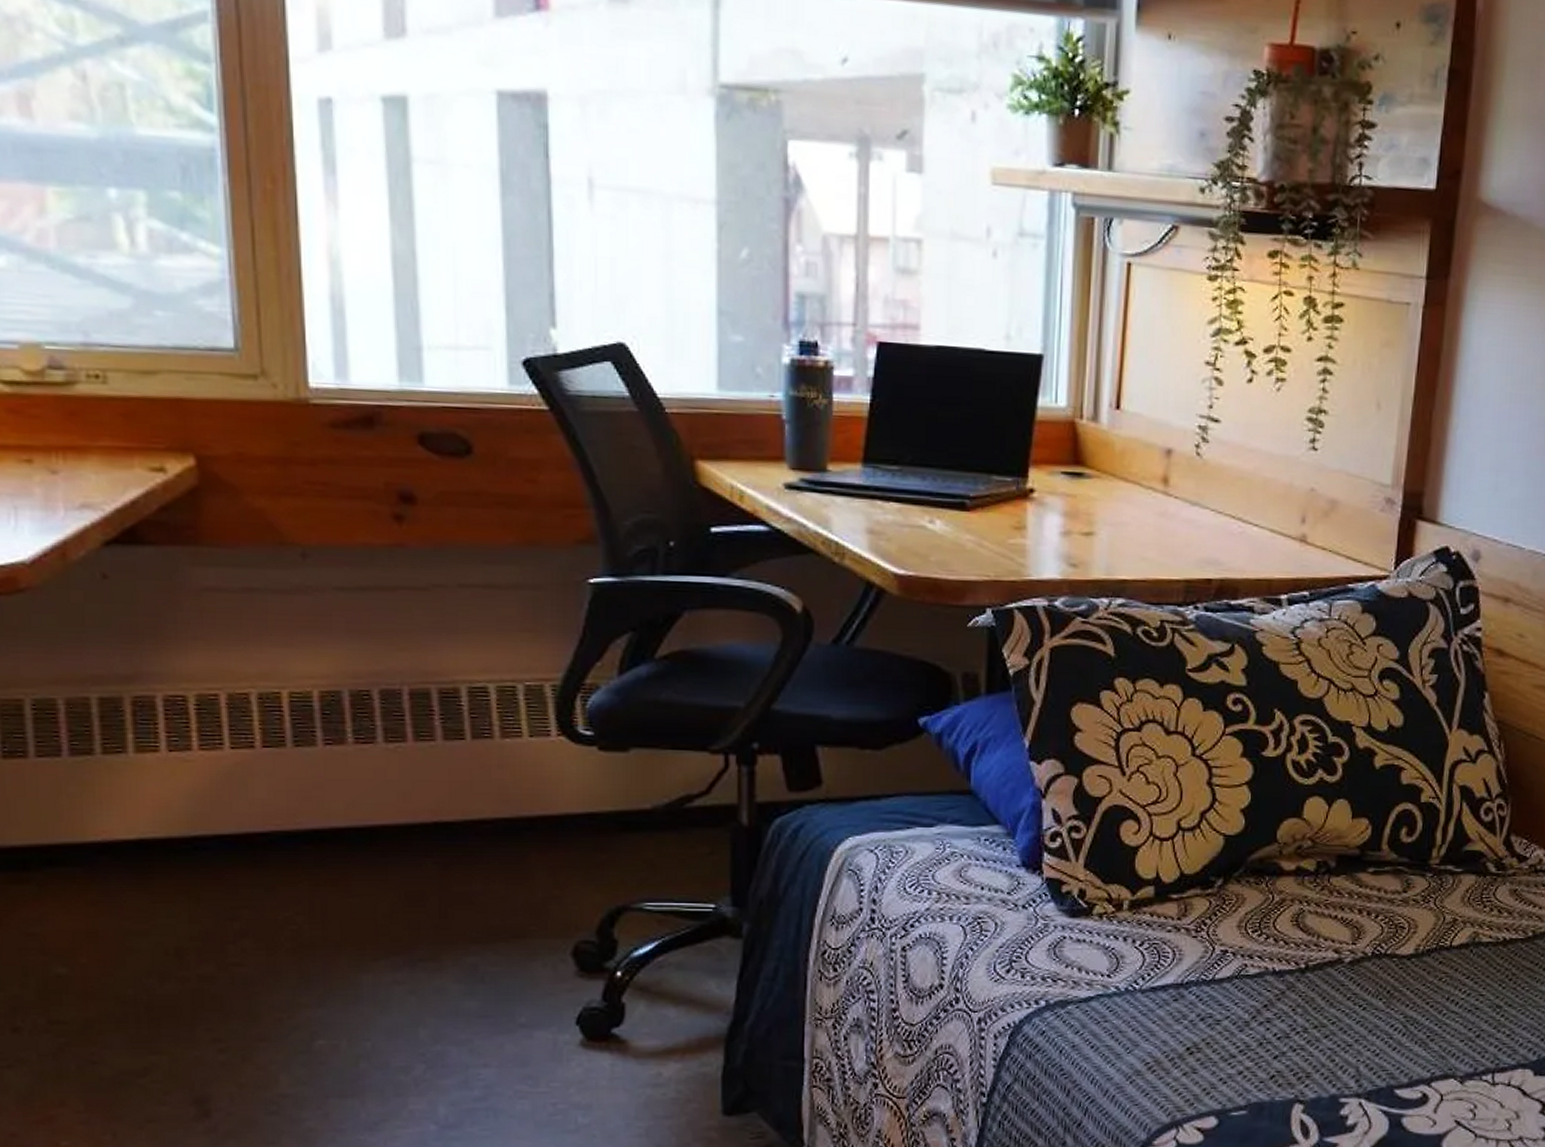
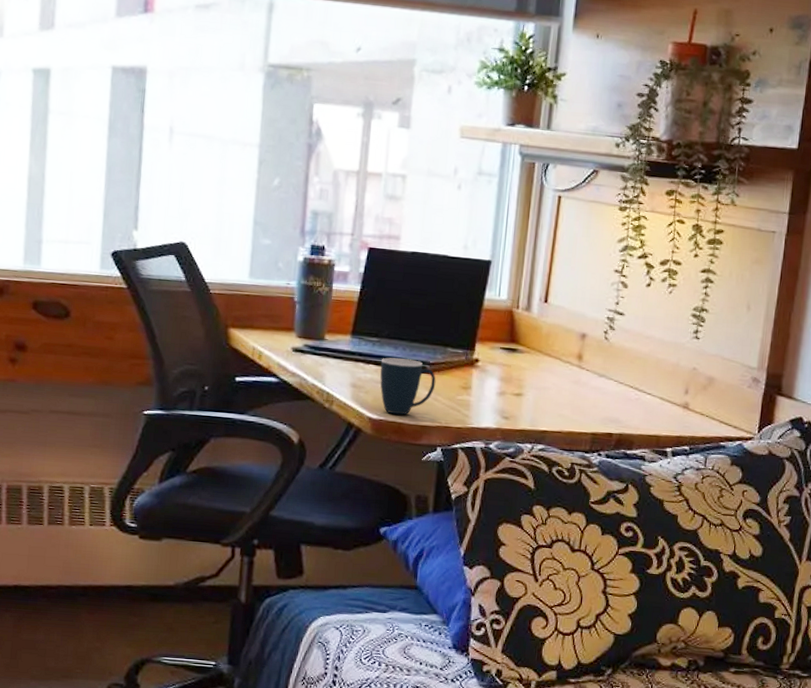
mug: none [904,491,980,568] -> present [380,357,436,415]

